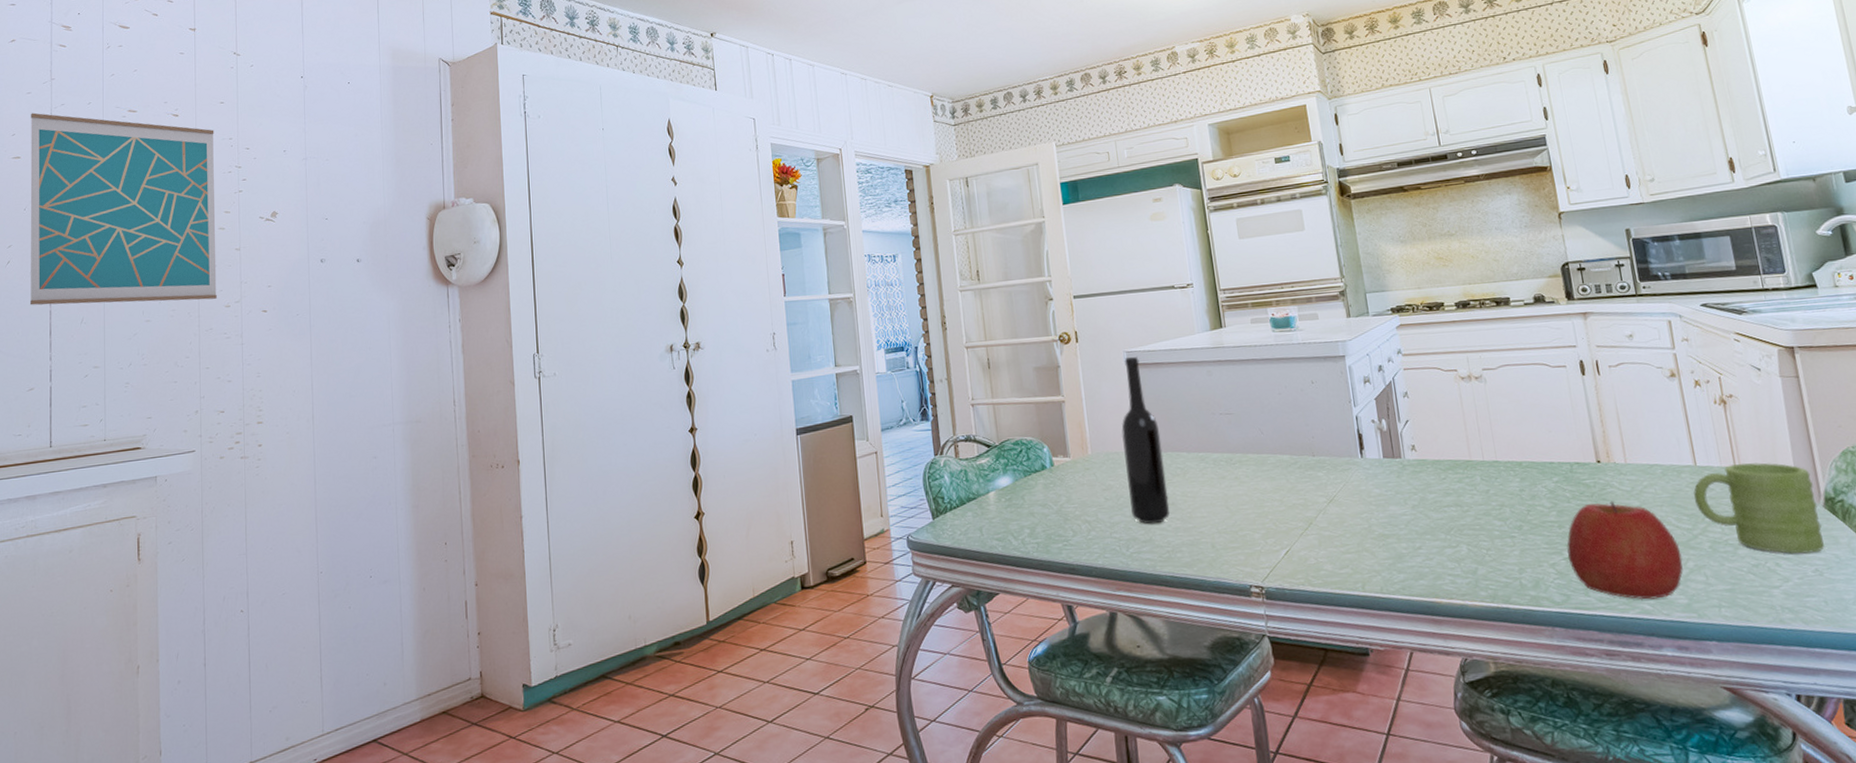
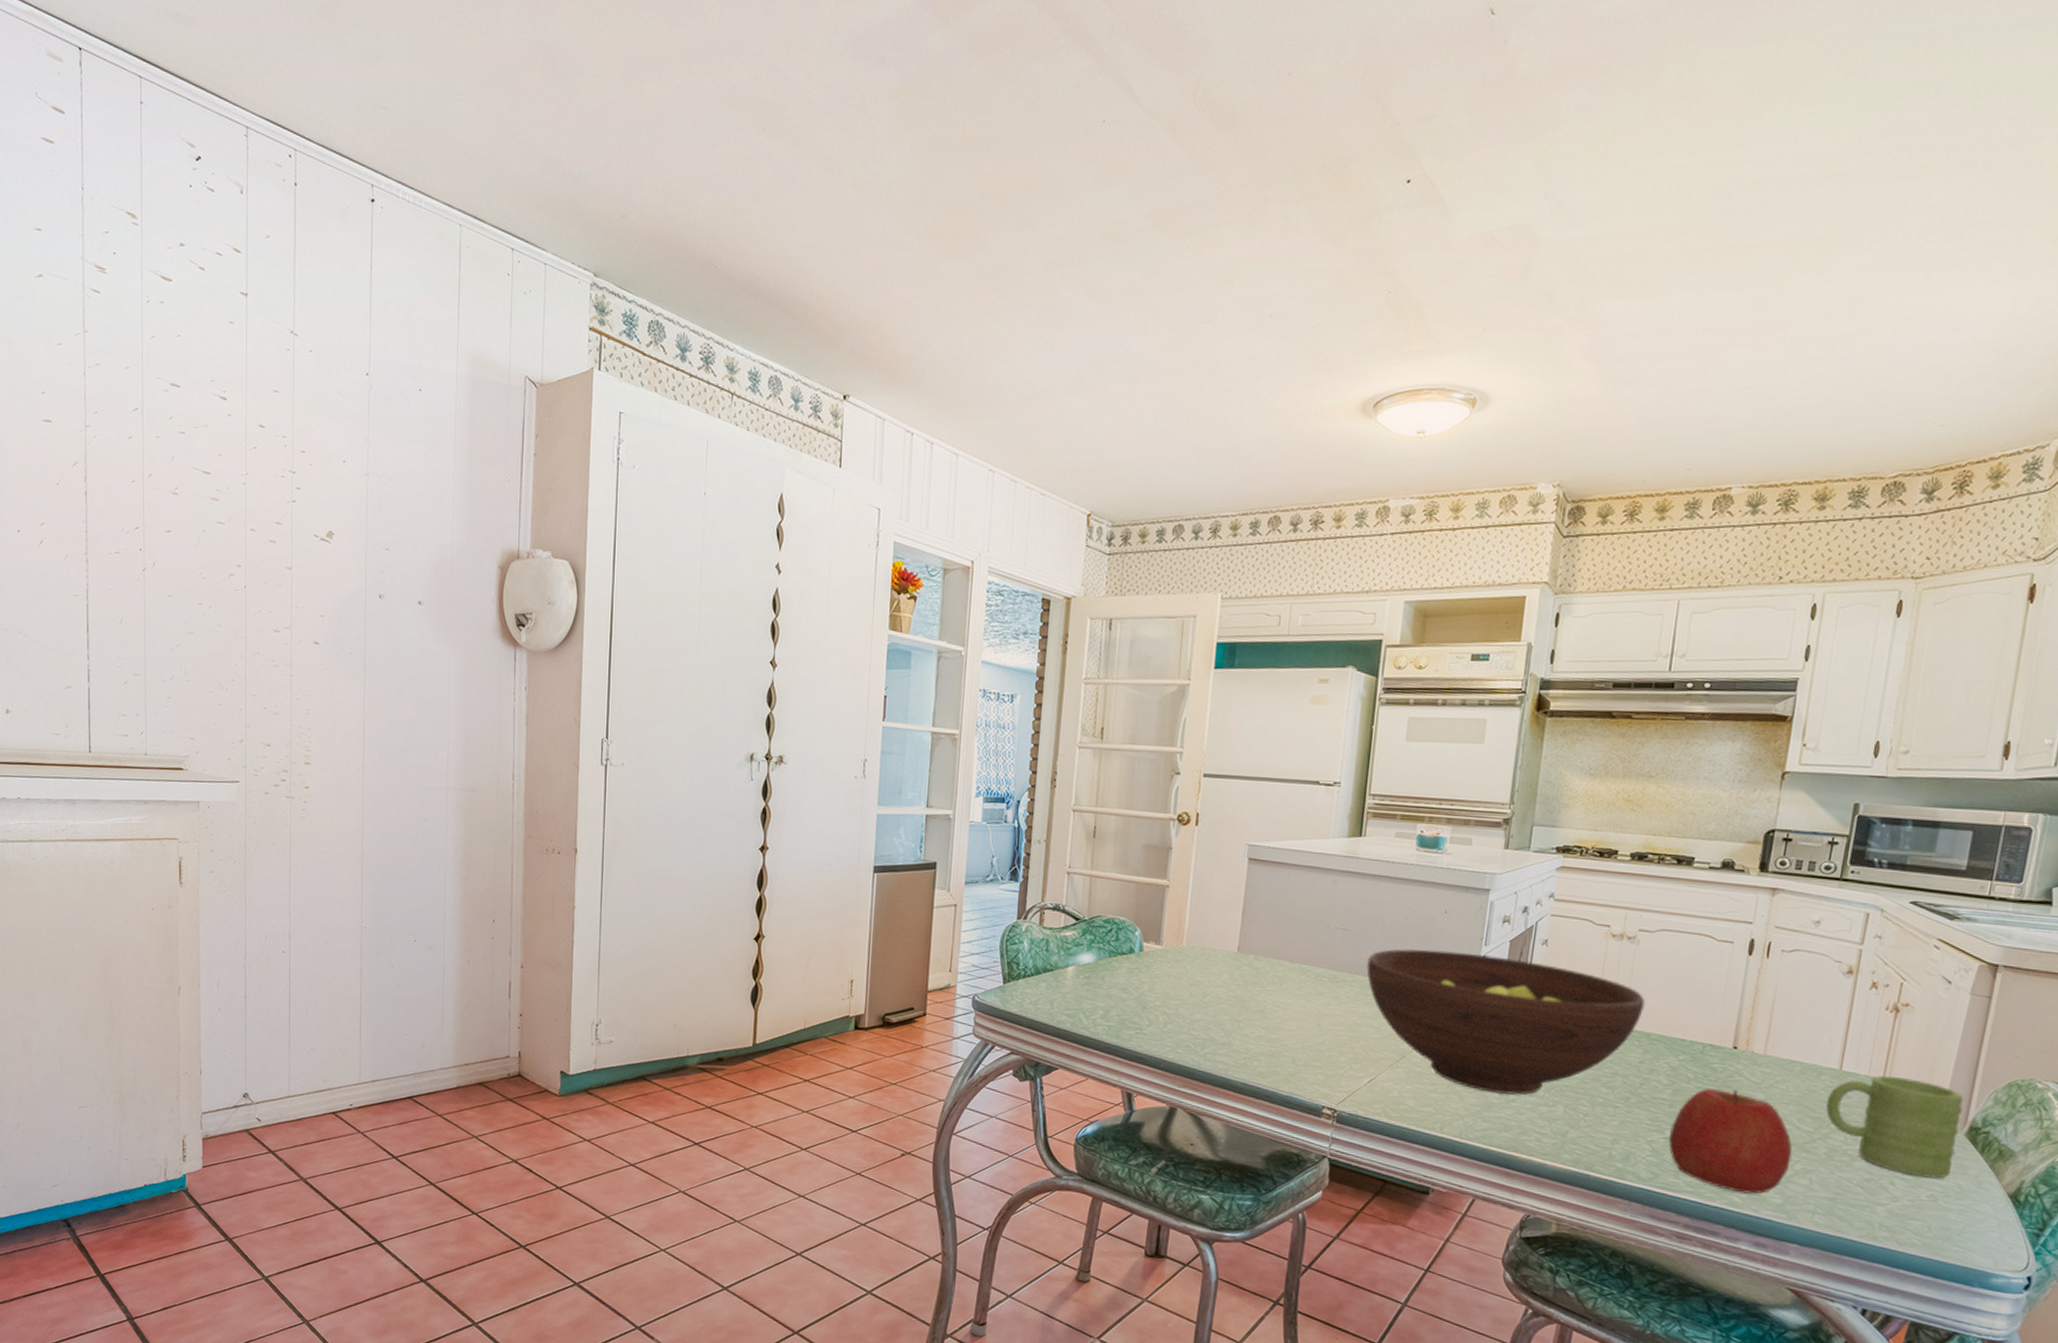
wall art: present [30,112,217,305] -> none [62,369,267,620]
bottle: present [1121,357,1170,525] -> none [1215,851,1266,1029]
fruit bowl: none [1255,414,1509,544] -> present [1366,948,1646,1095]

